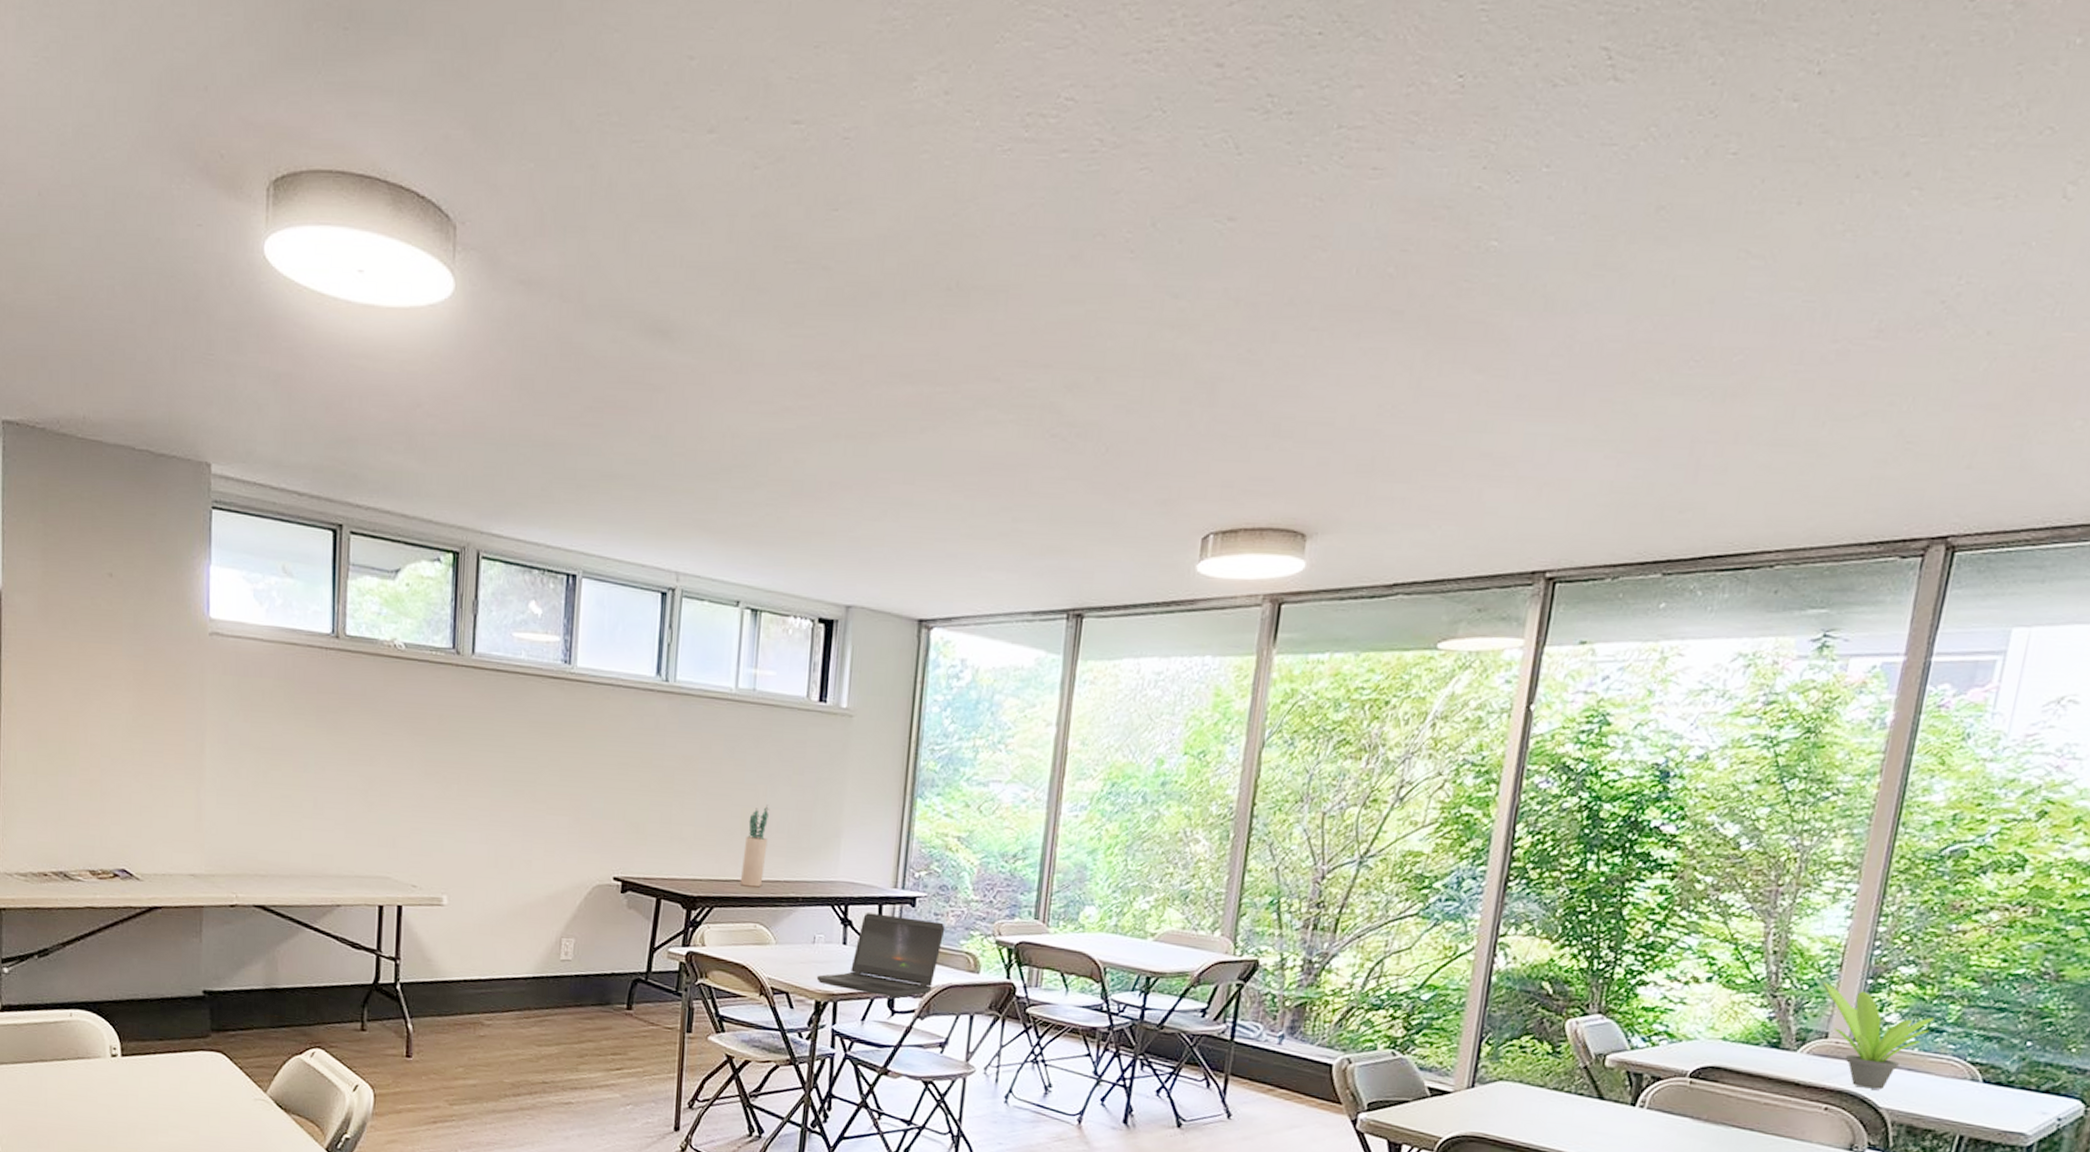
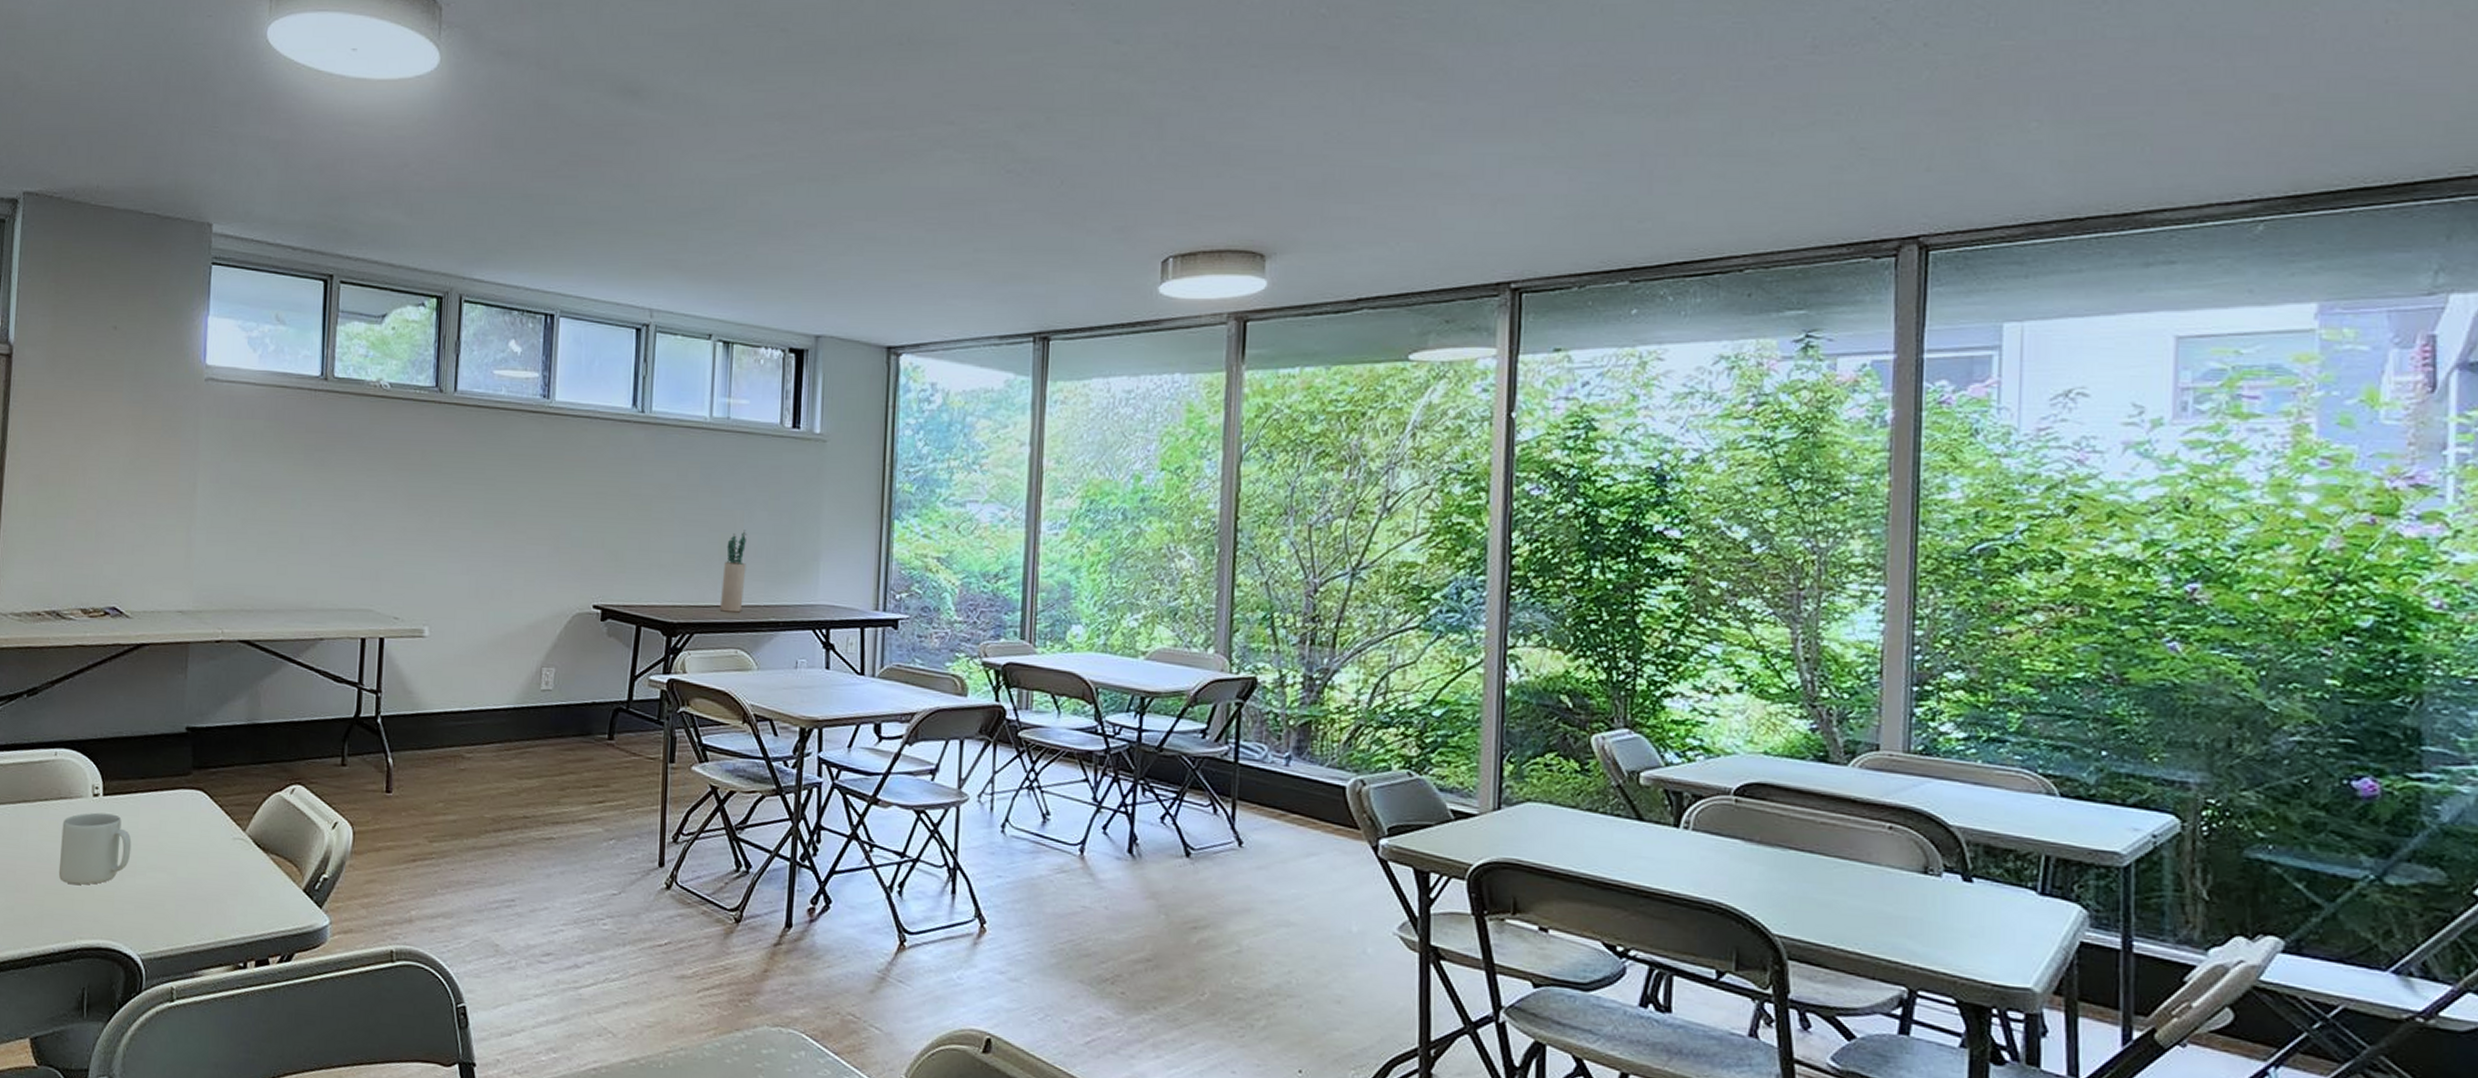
mug: none [80,1072,152,1142] -> present [58,812,132,885]
laptop computer: present [816,913,945,998] -> none [800,636,930,724]
potted plant: present [1821,983,1935,1090] -> none [1863,691,1994,806]

